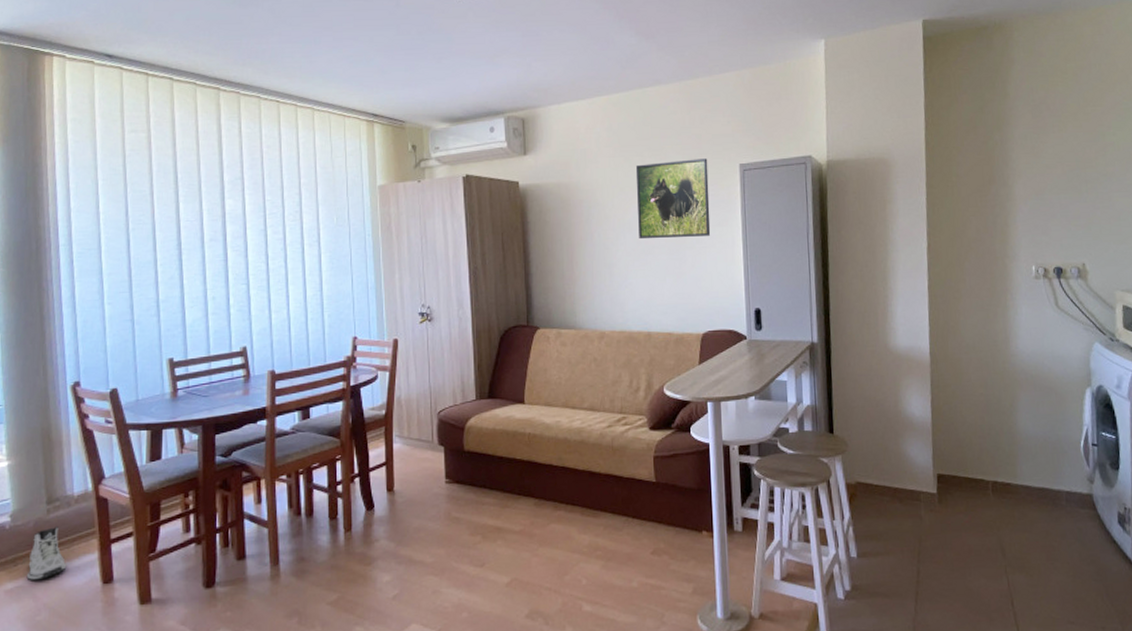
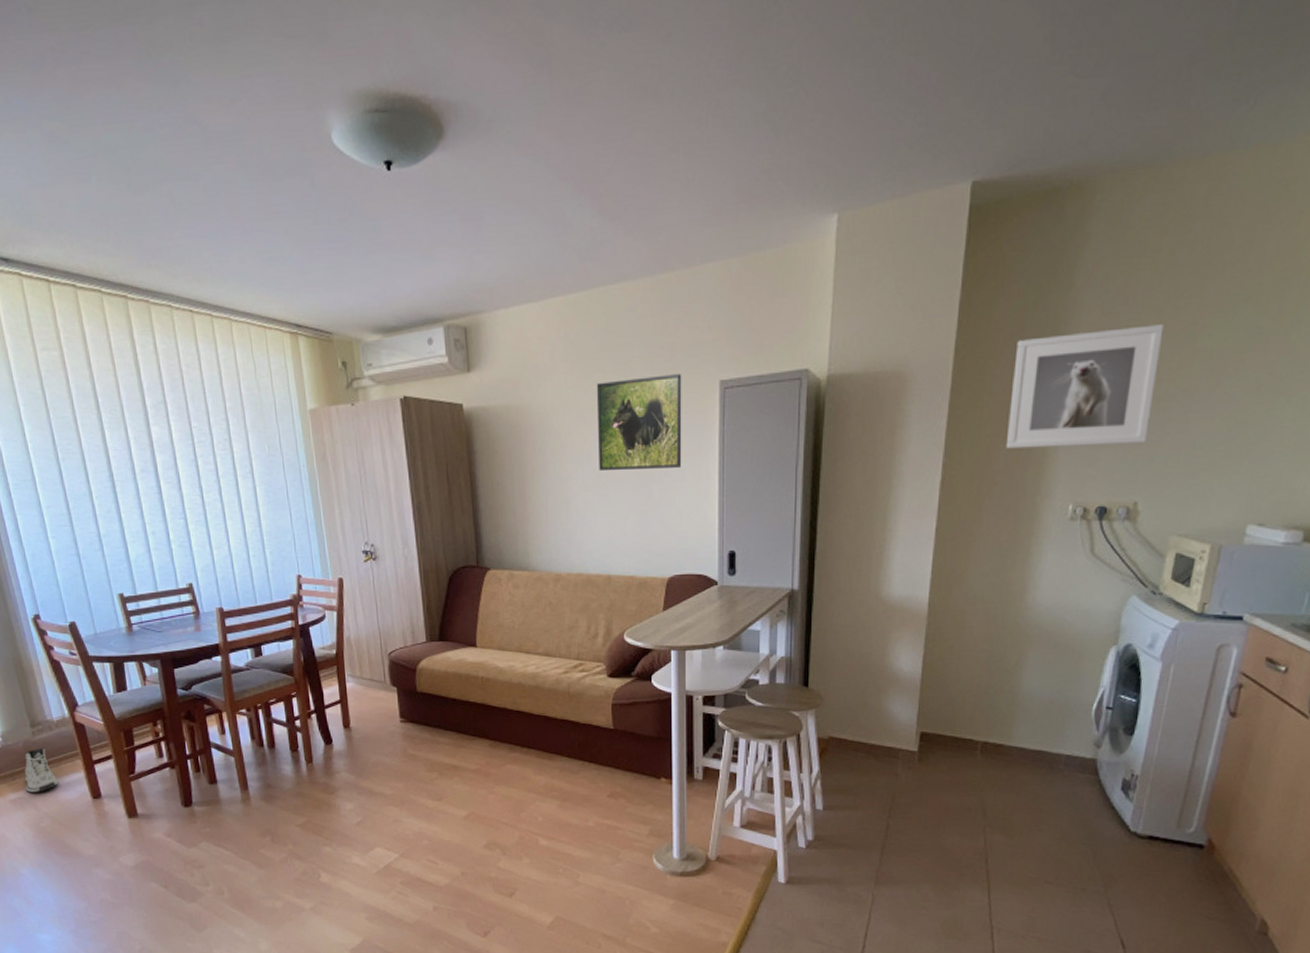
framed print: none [972,125,1083,220] -> present [1005,324,1164,449]

